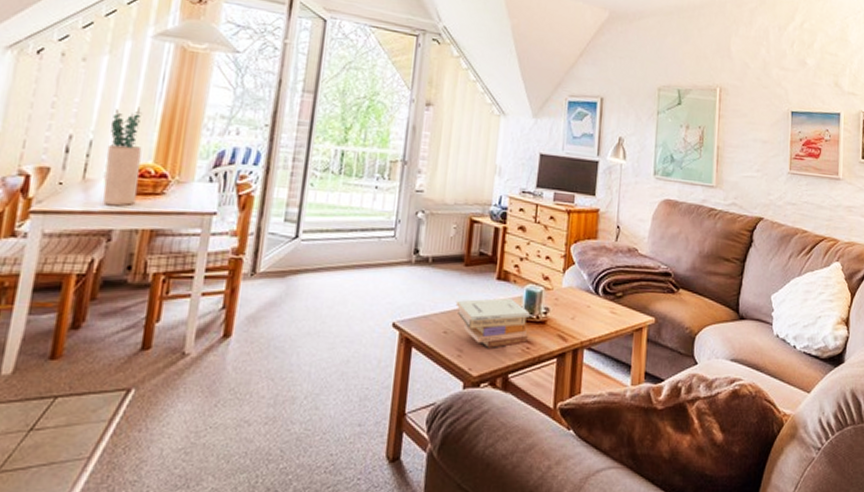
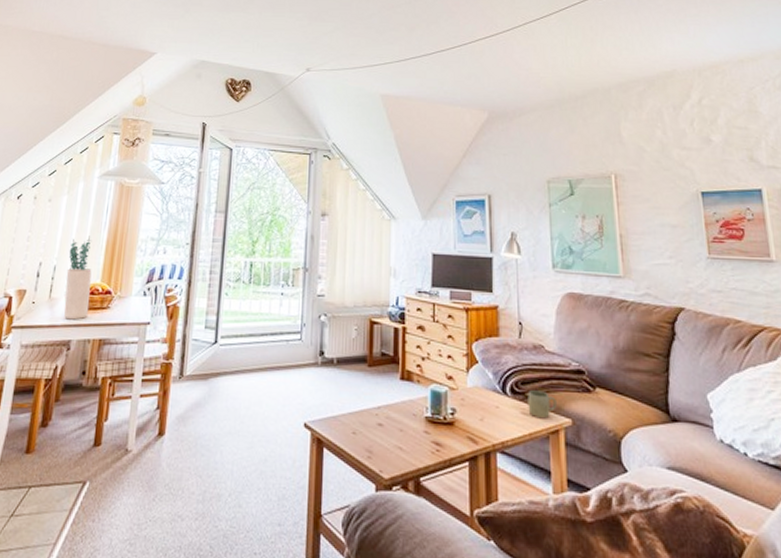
books: present [455,297,530,350] -> none [362,398,436,451]
mug: none [616,291,643,318] -> present [527,390,557,419]

